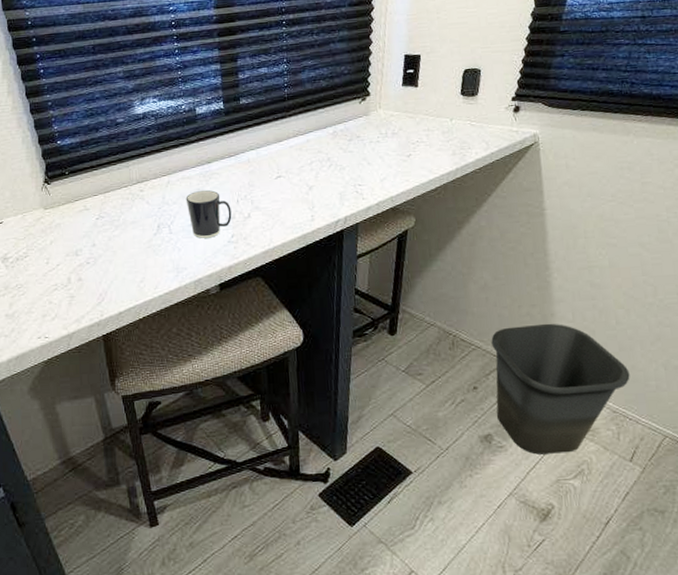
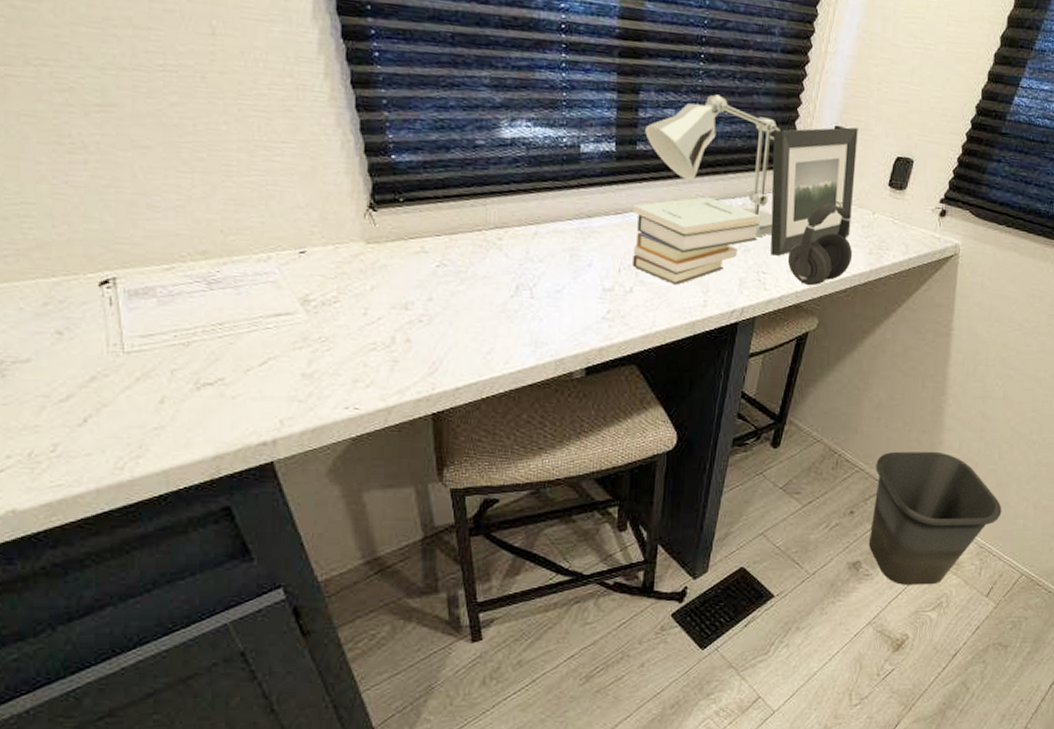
mug: present [185,190,232,239] -> none [555,249,611,311]
books: none [241,130,351,206] -> present [631,196,761,285]
desk lamp: none [245,49,362,156] -> present [645,94,781,236]
picture frame: none [351,52,433,169] -> present [770,127,858,256]
headphones: none [379,115,438,190] -> present [787,200,853,286]

